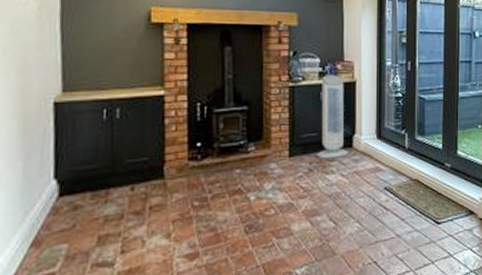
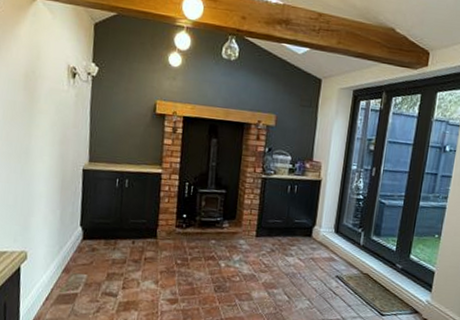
air purifier: present [316,75,349,159] -> none [279,171,311,244]

